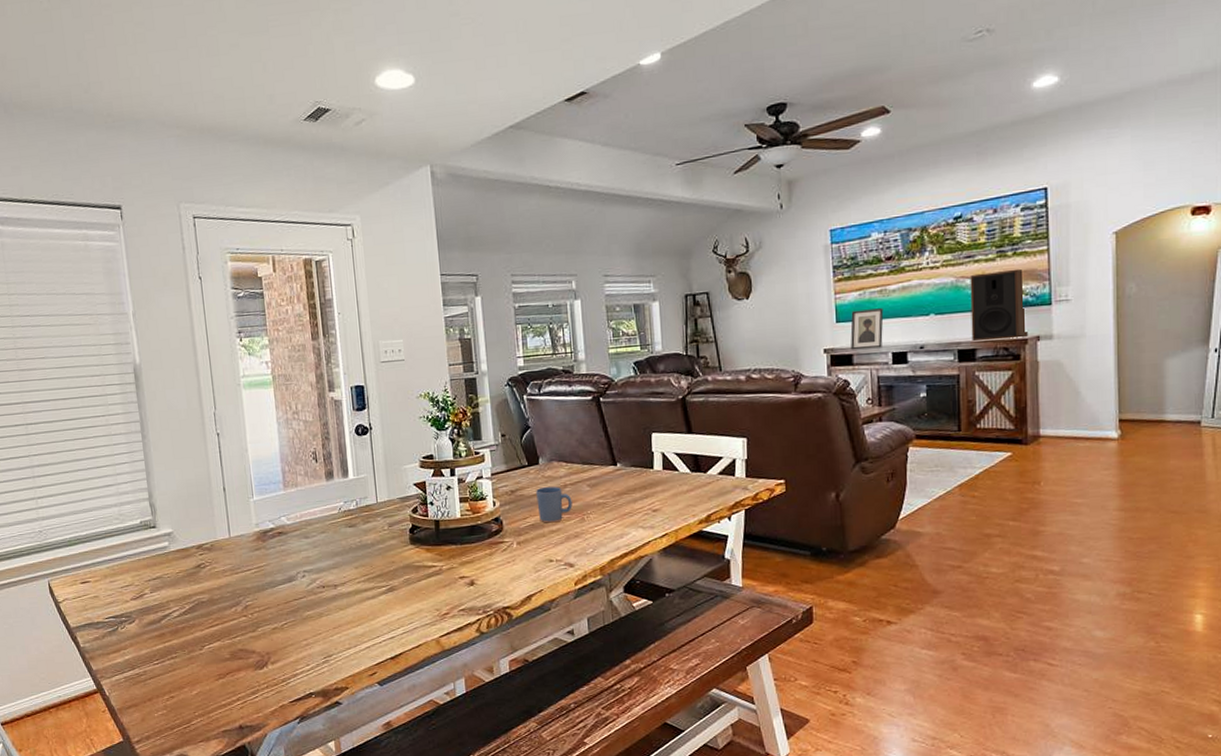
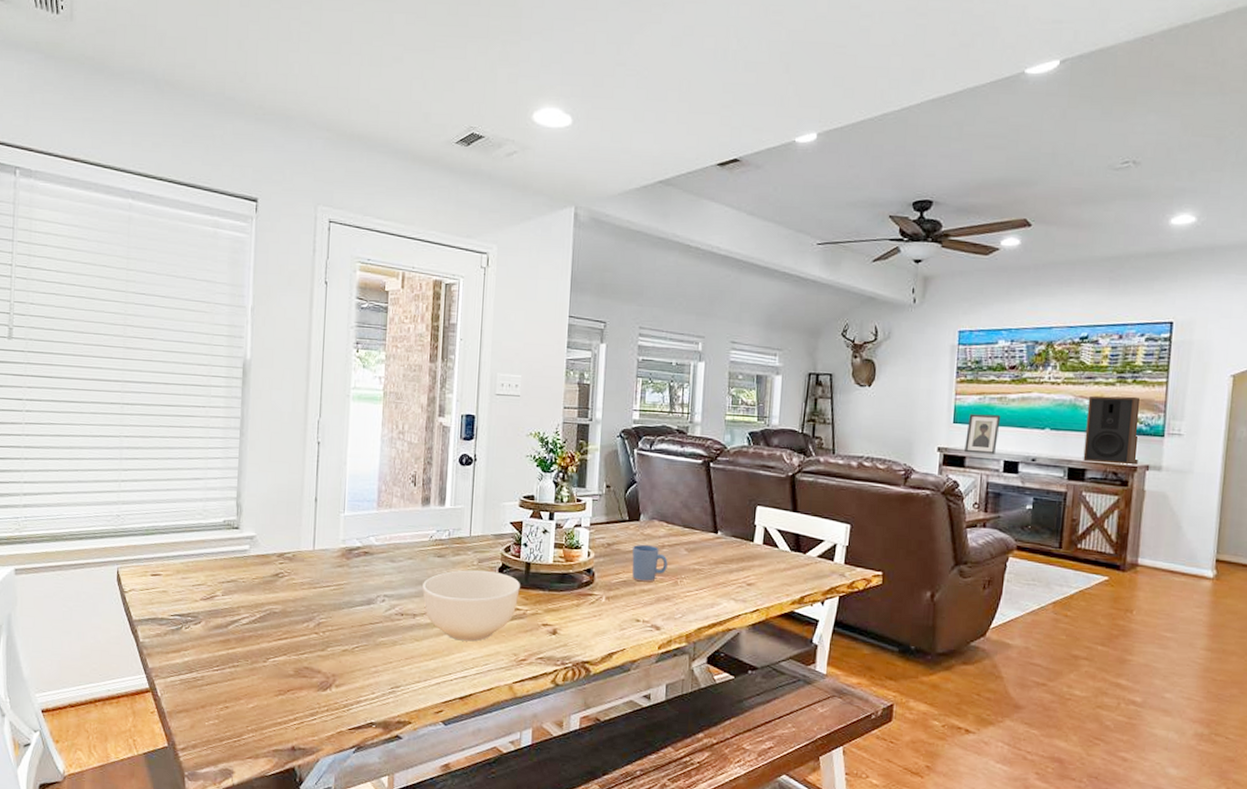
bowl: none [339,533,434,604] -> present [422,570,521,642]

